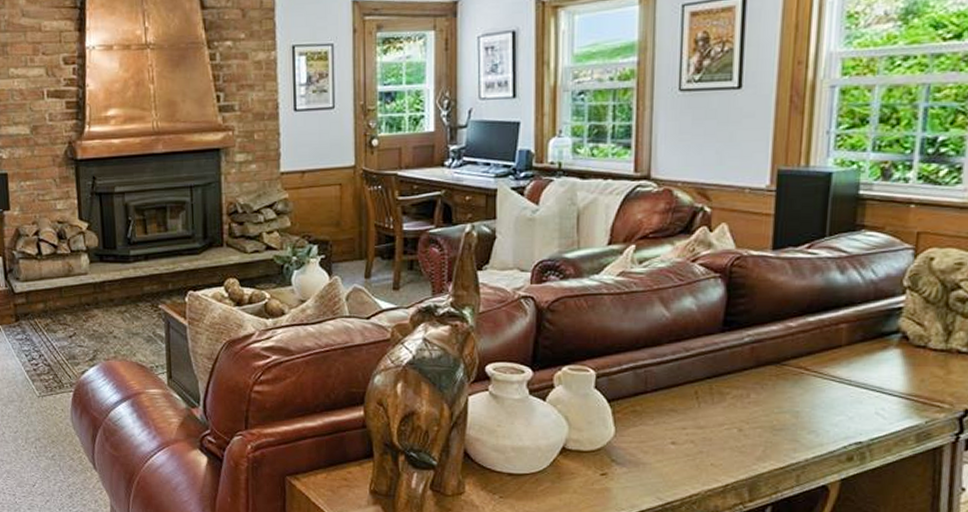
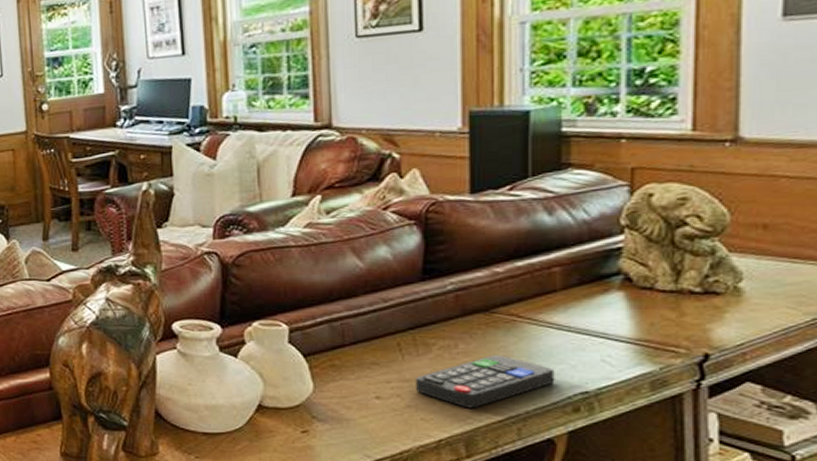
remote control: none [708,404,834,455] -> present [415,354,555,408]

